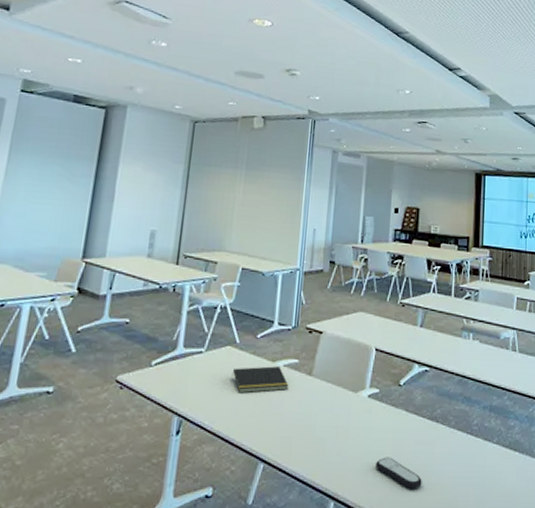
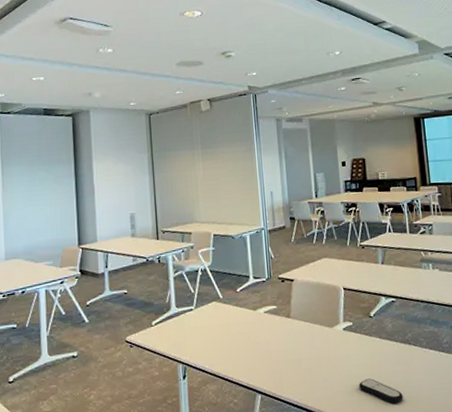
notepad: present [231,366,289,394] -> none [220,313,272,340]

